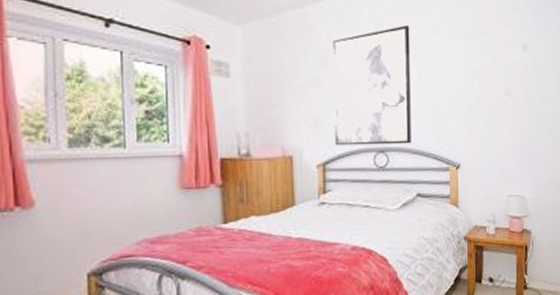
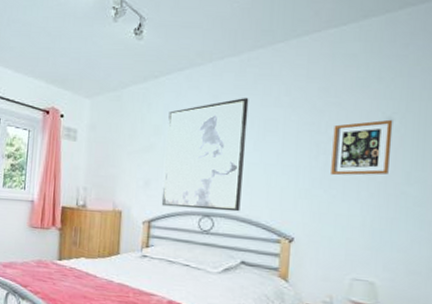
picture frame: none [484,46,528,101] -> present [331,119,393,176]

